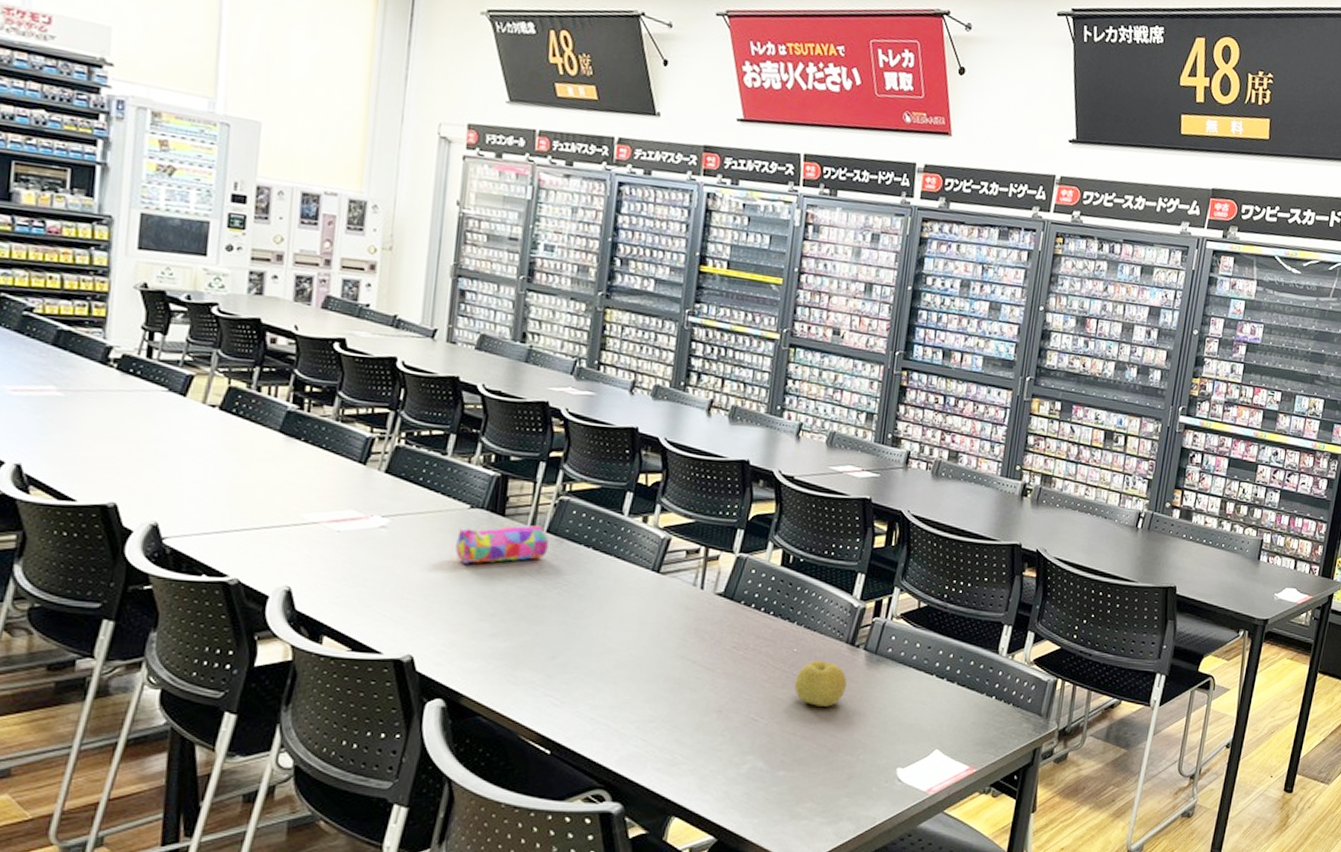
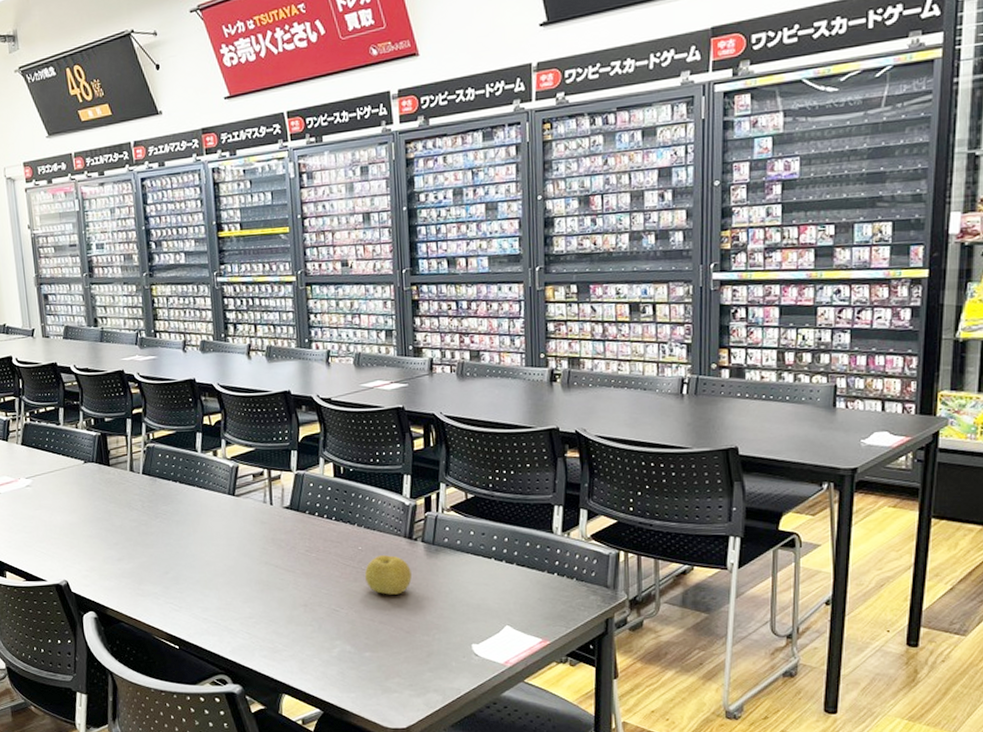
pencil case: present [455,524,549,564] -> none [79,469,146,507]

